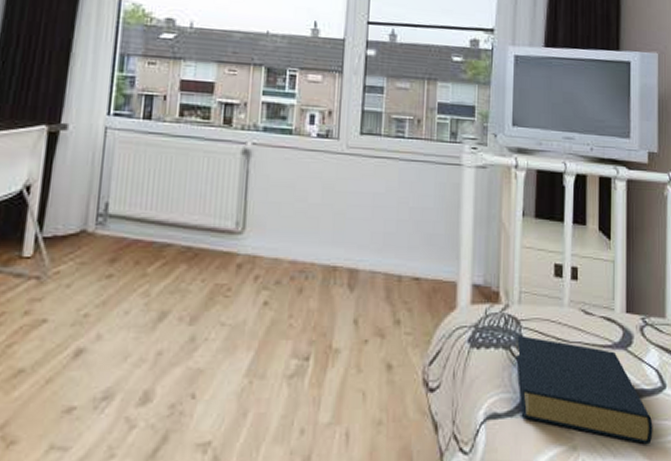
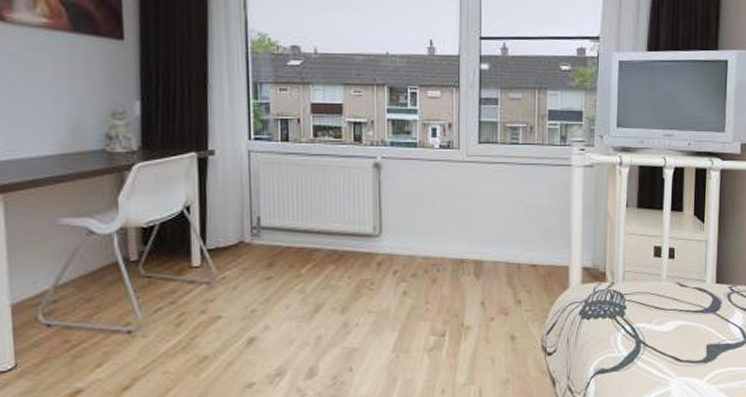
hardback book: present [516,336,653,445] -> none [621,307,736,387]

